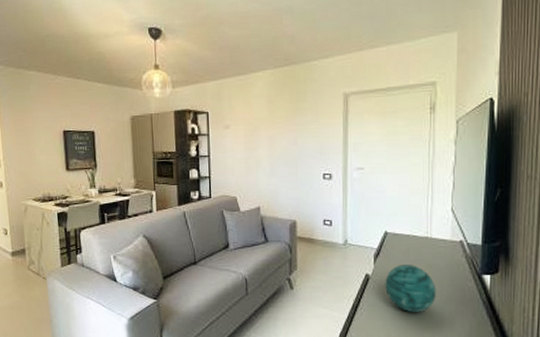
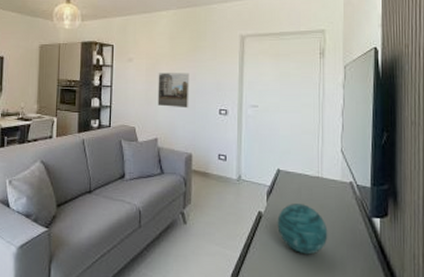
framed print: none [257,137,292,175] -> present [157,73,190,109]

